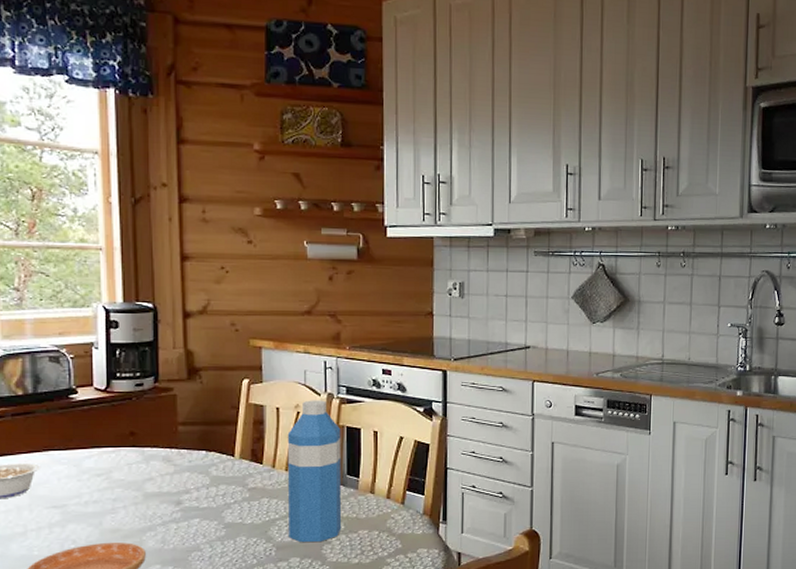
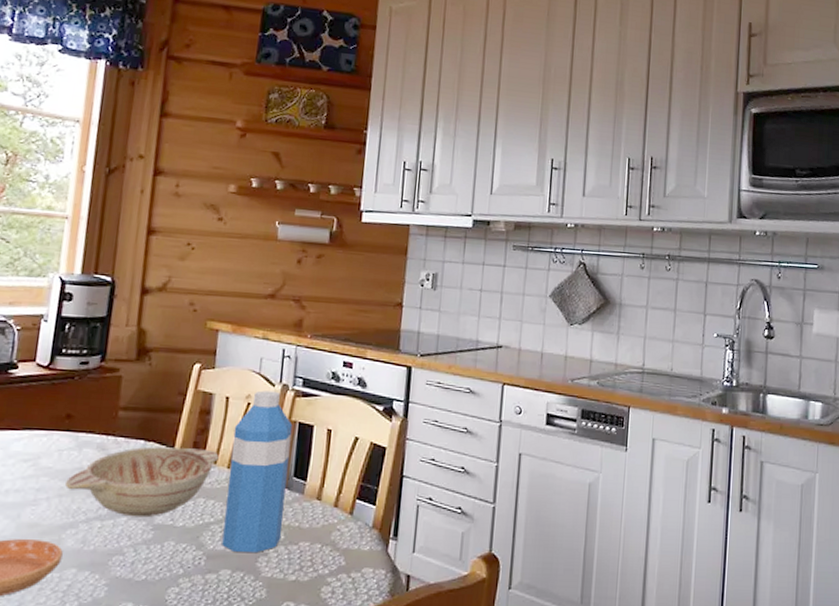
decorative bowl: none [139,455,276,518] -> present [65,446,219,518]

